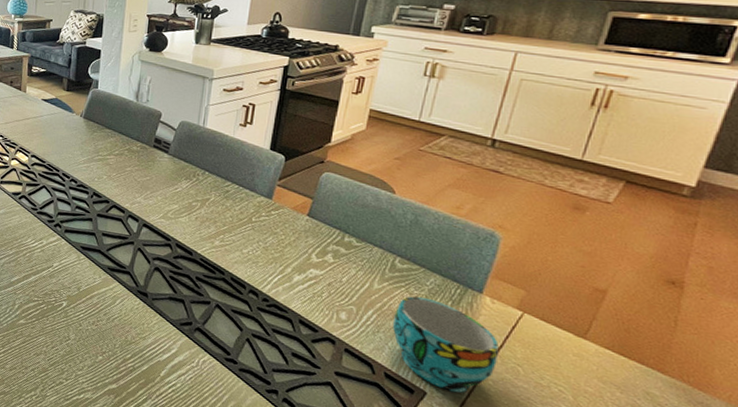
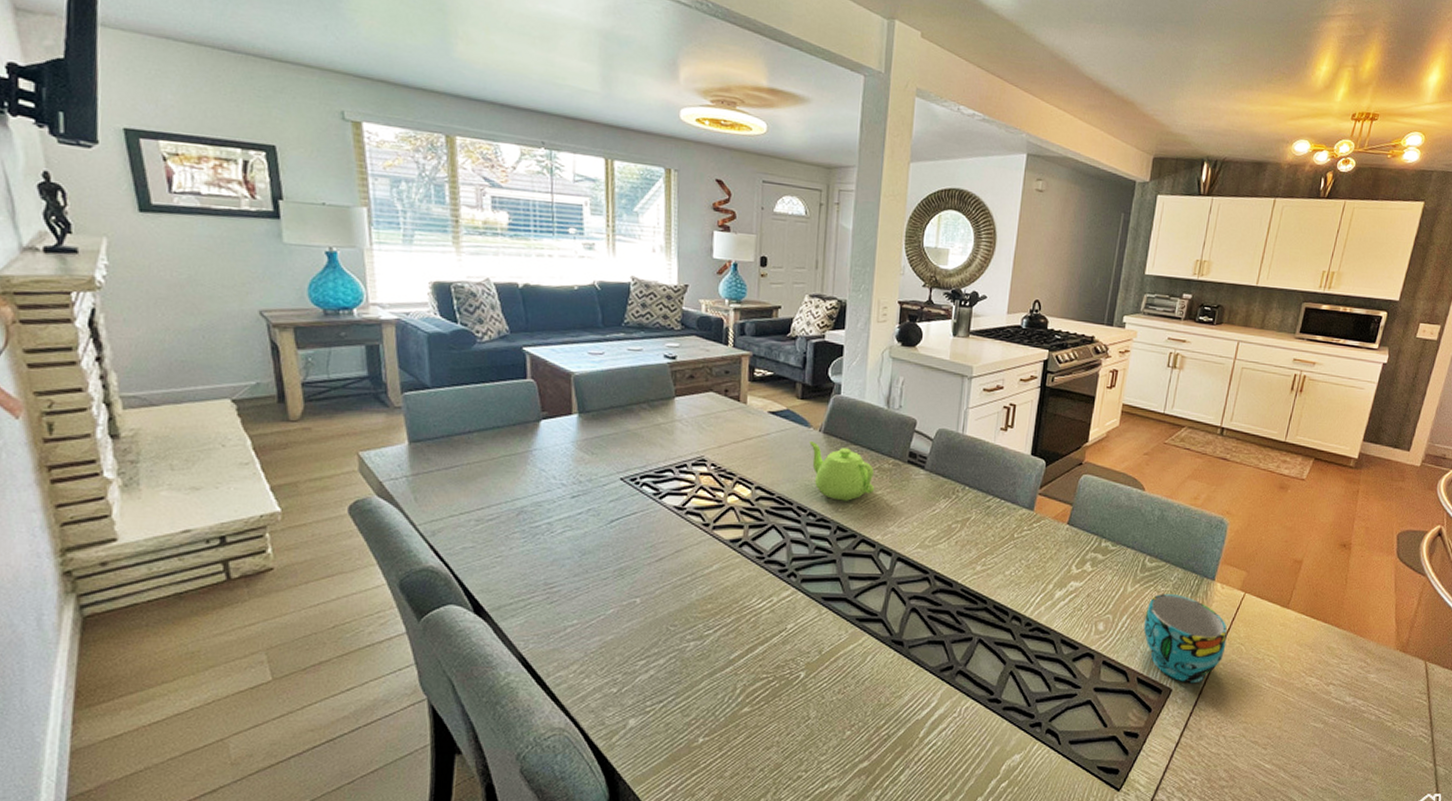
teapot: none [72,123,124,173] -> present [809,440,874,501]

